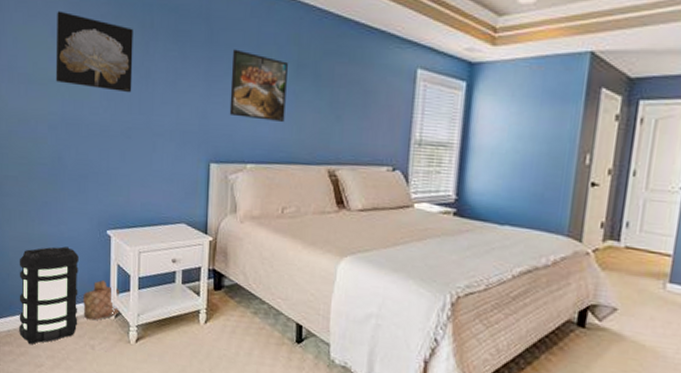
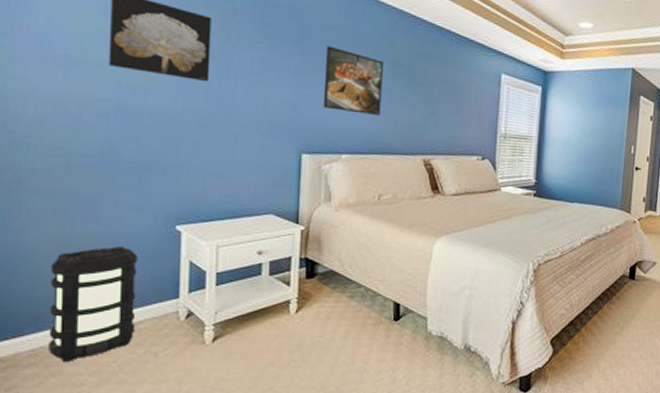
basket: present [83,279,119,321] -> none [143,279,191,325]

